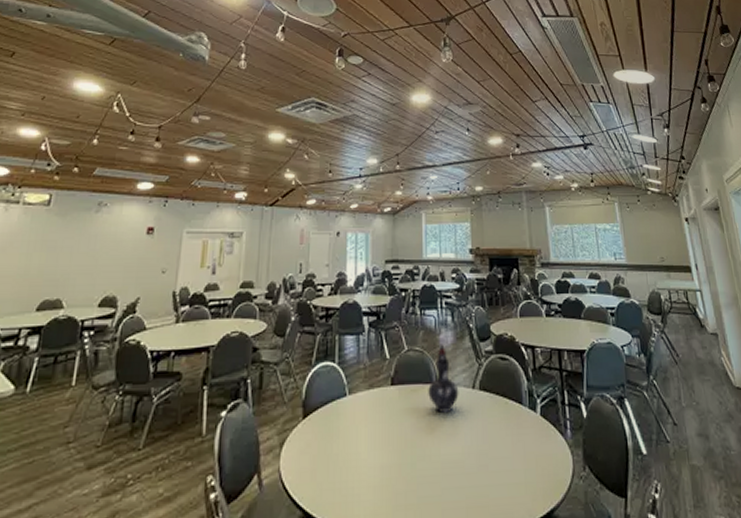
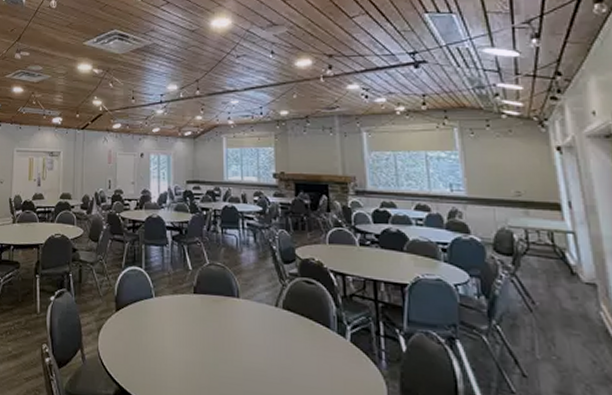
decorative vase: present [428,344,459,414] -> none [230,262,261,326]

